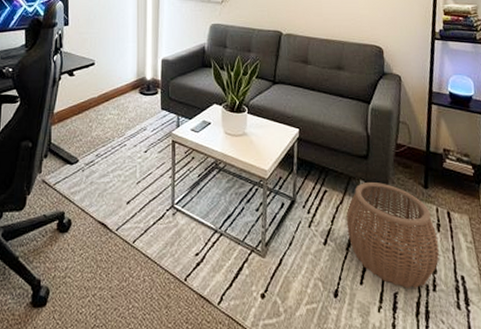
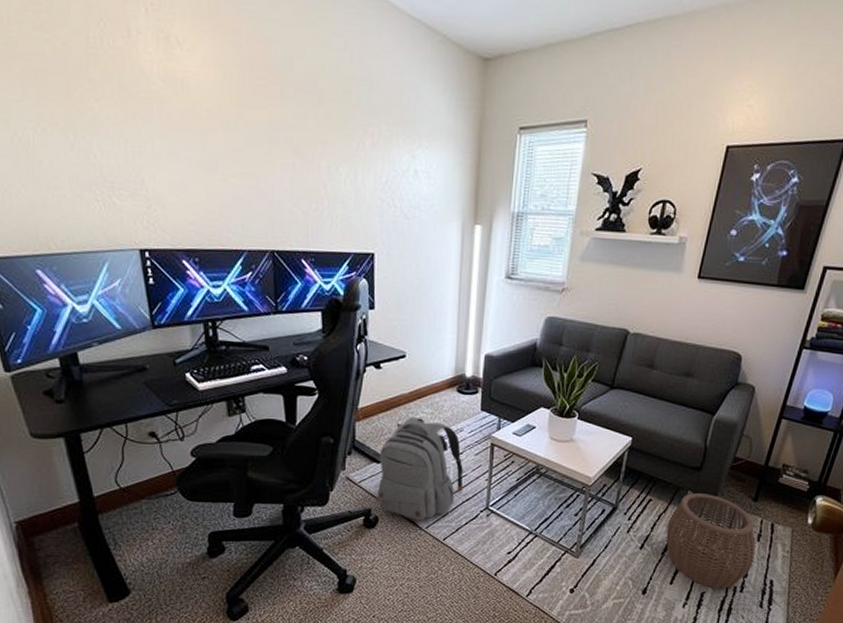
backpack: none [69,118,149,223] -> present [376,416,463,521]

